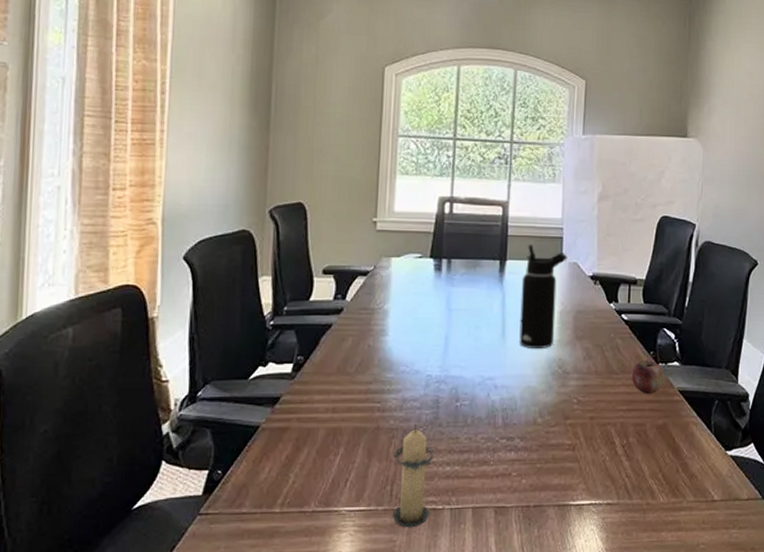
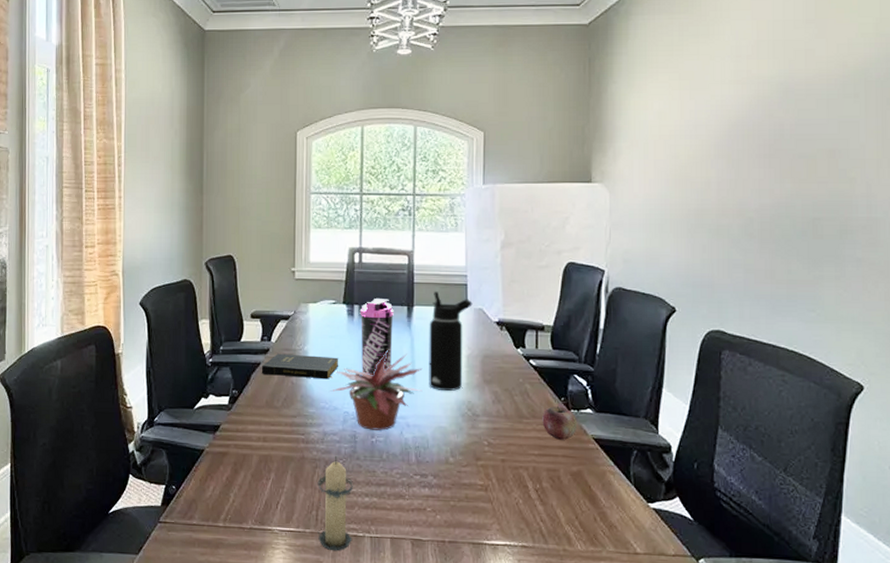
book: none [332,313,423,341] -> present [261,353,339,380]
potted plant: none [411,306,514,394] -> present [330,349,423,431]
water bottle: none [448,252,485,334] -> present [359,299,394,375]

